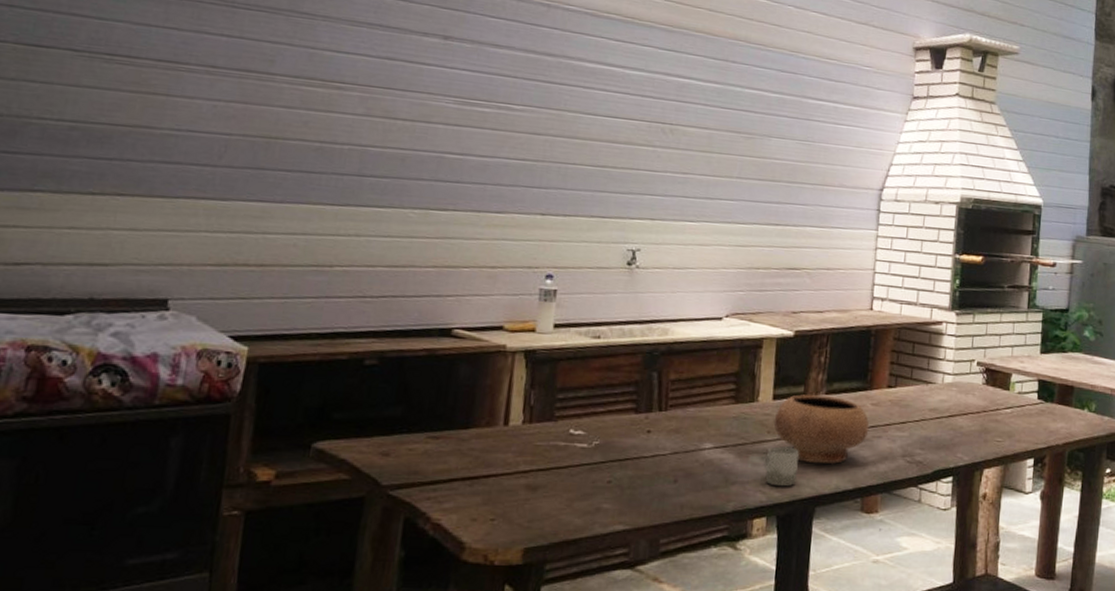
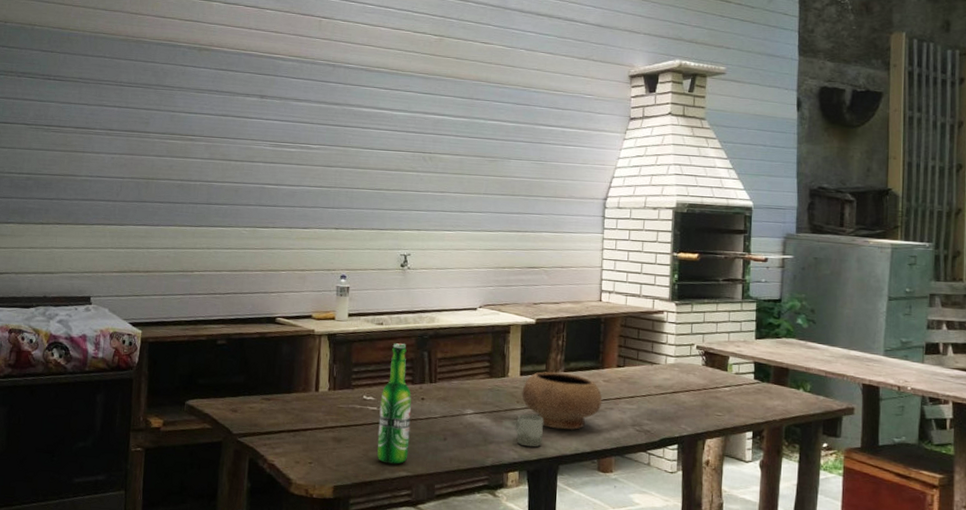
beer bottle: none [585,361,634,516] -> present [377,343,412,465]

